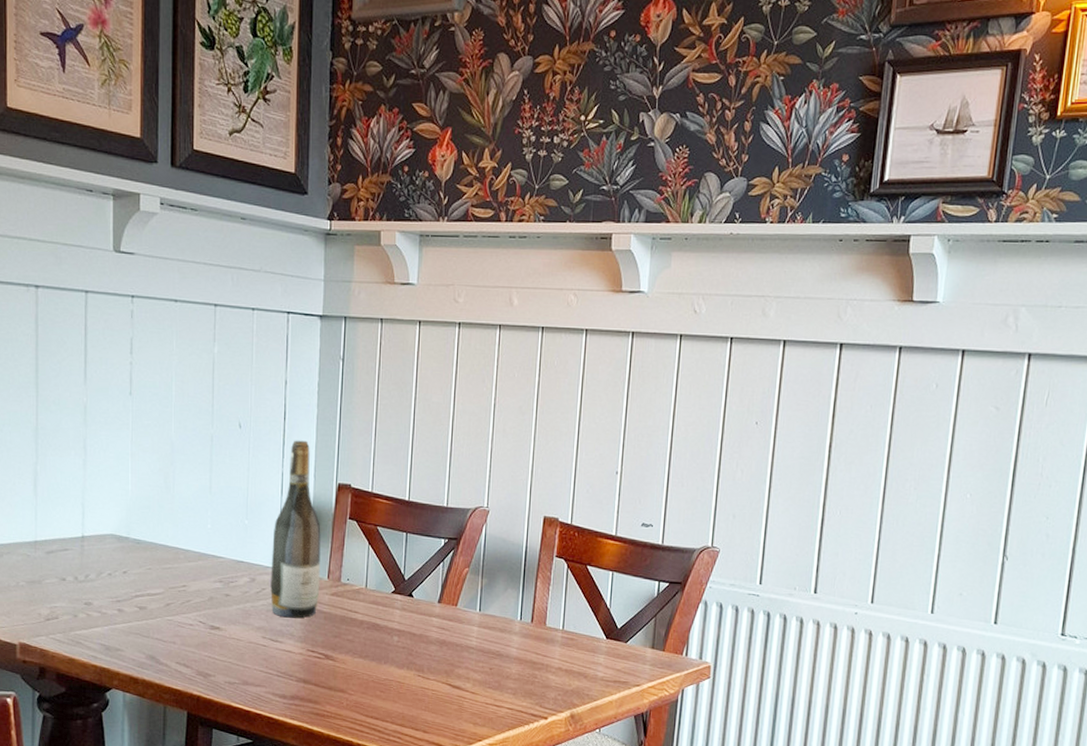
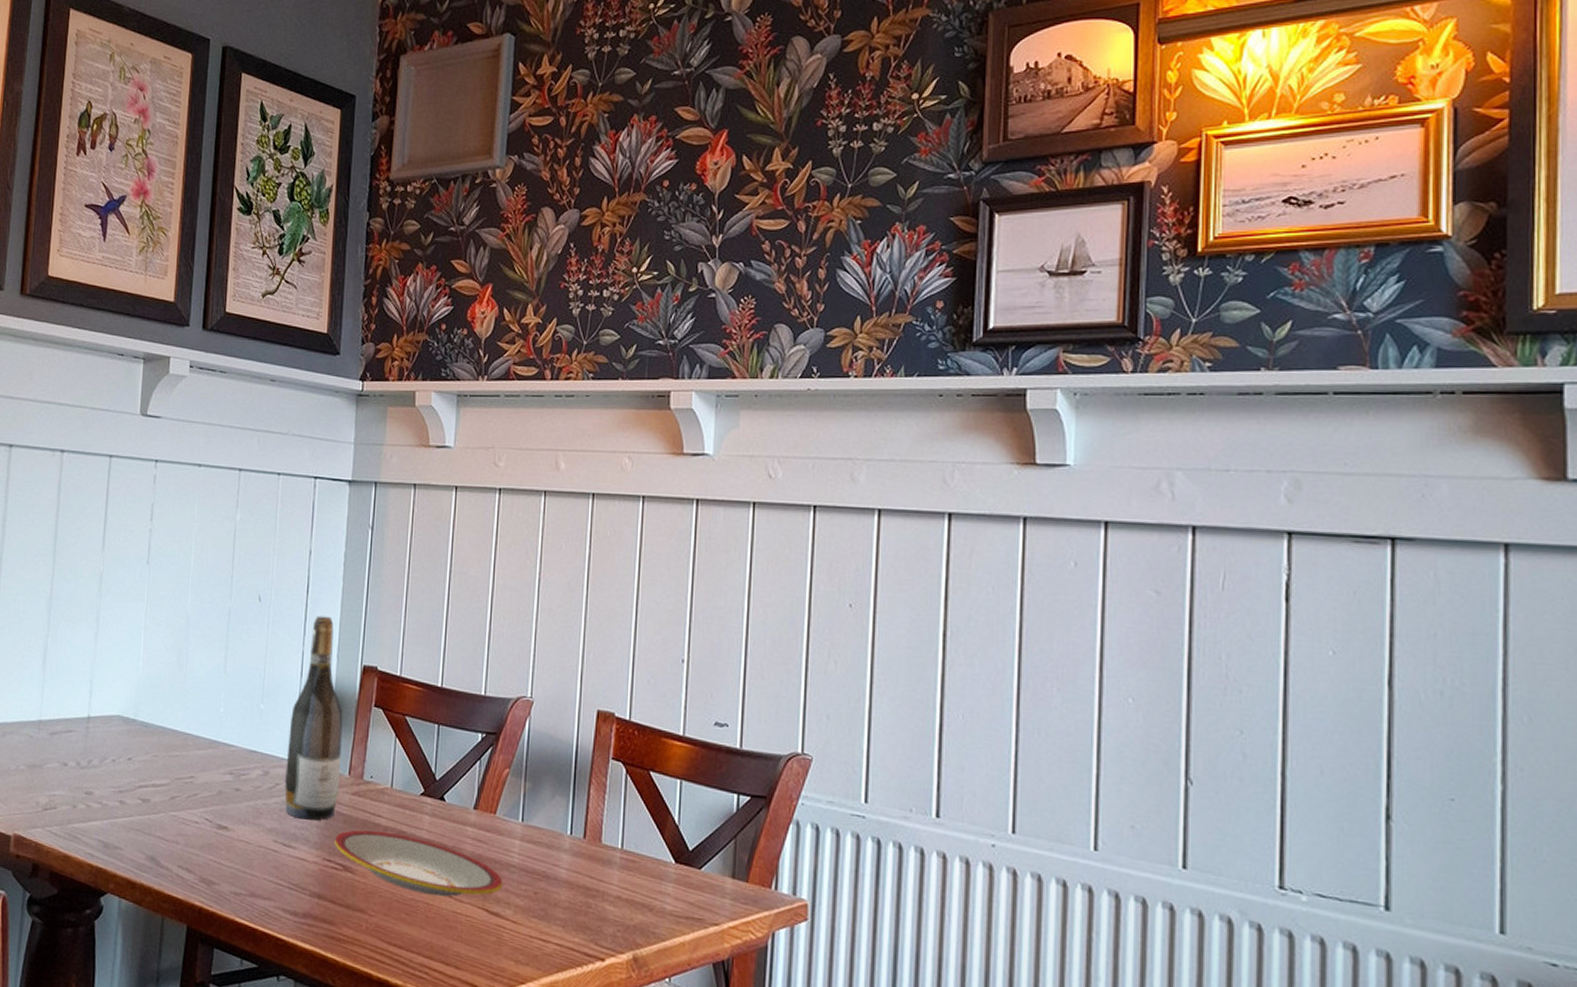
plate: none [317,624,463,676] -> present [334,829,503,897]

